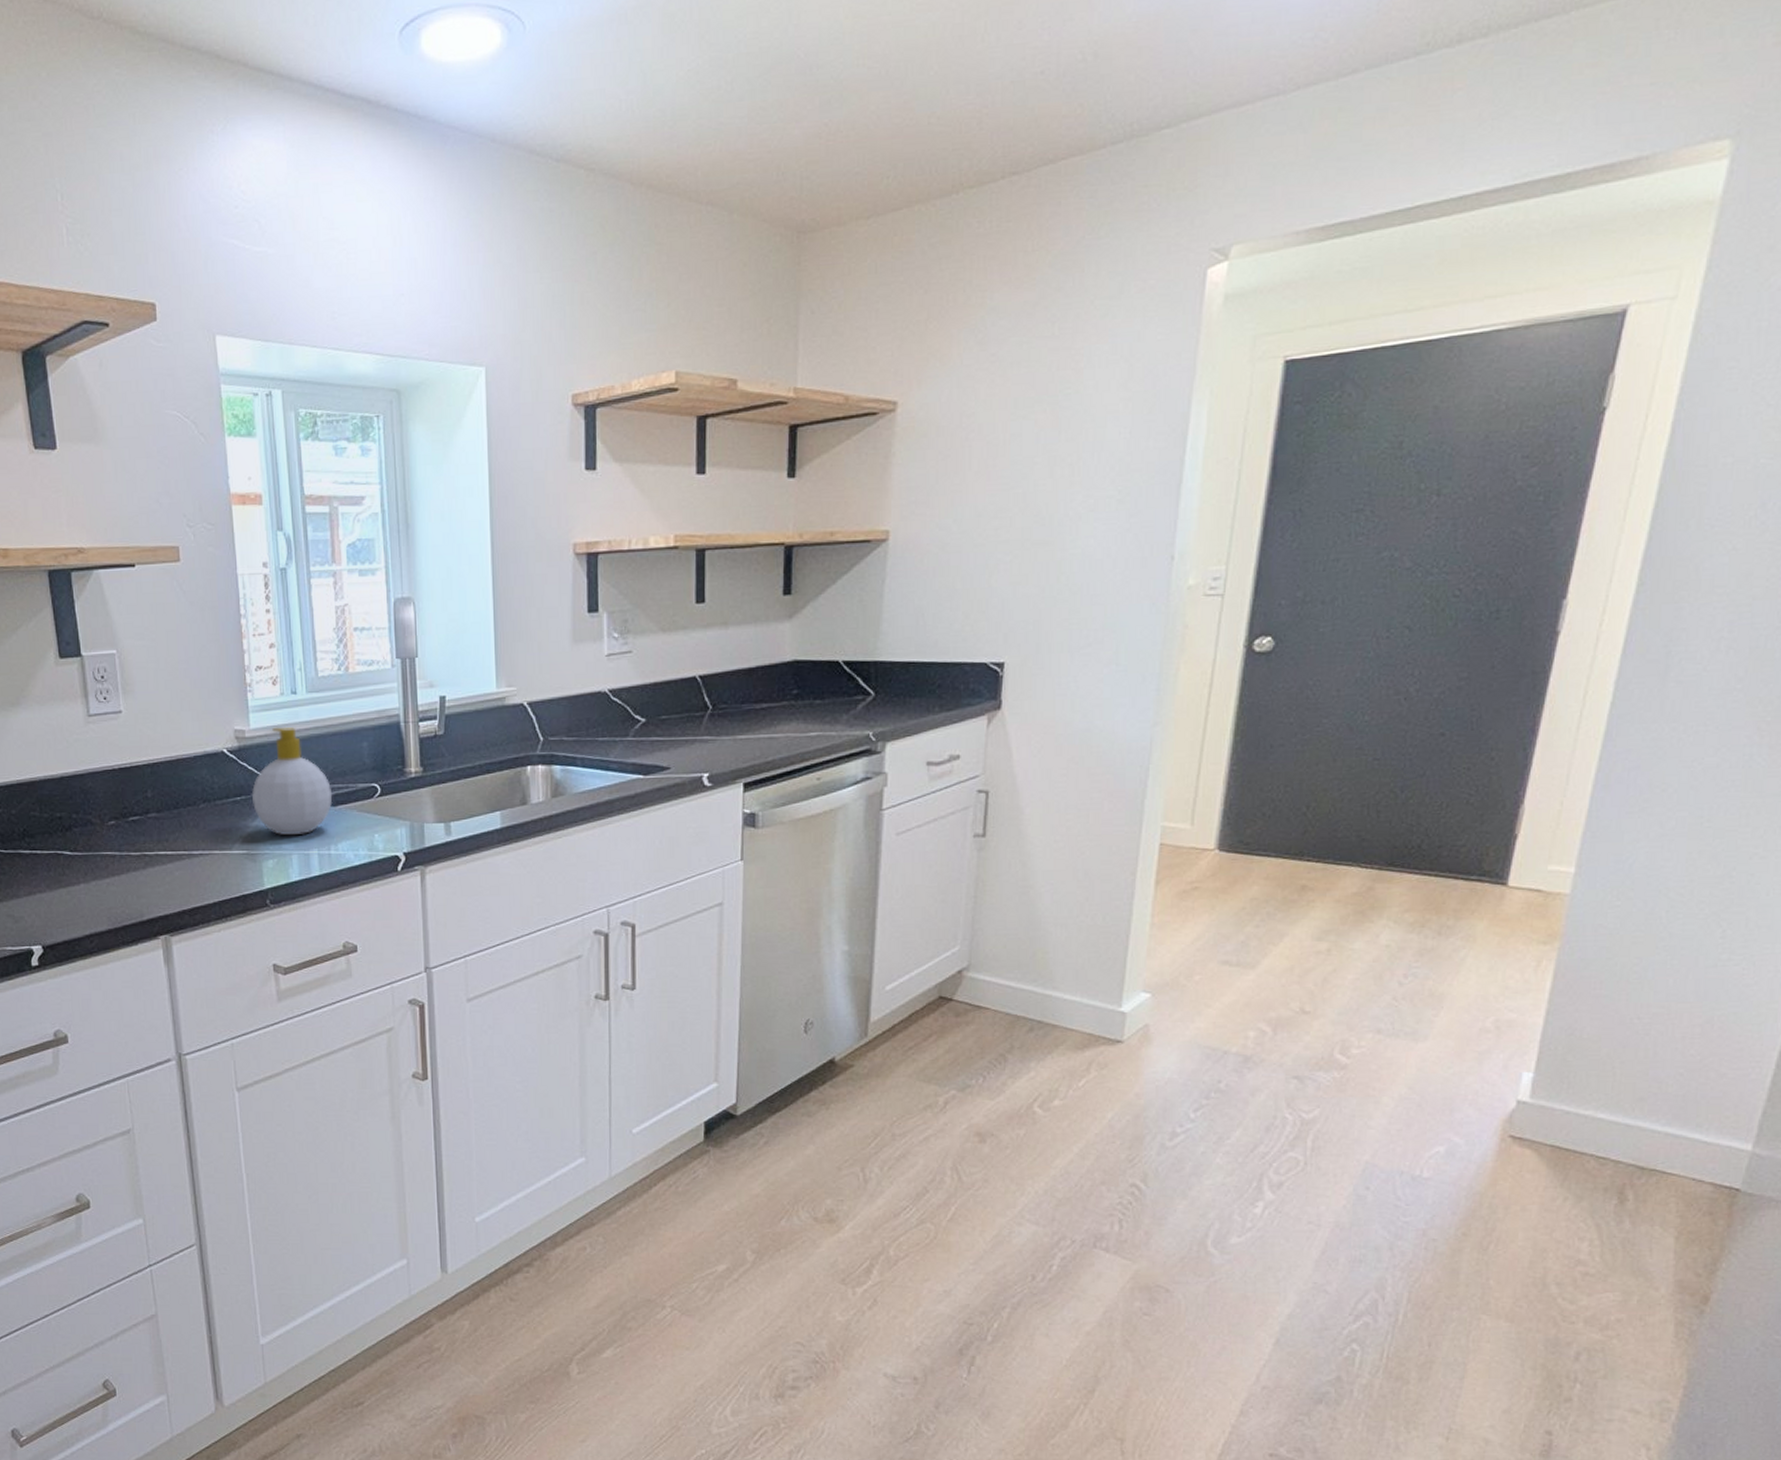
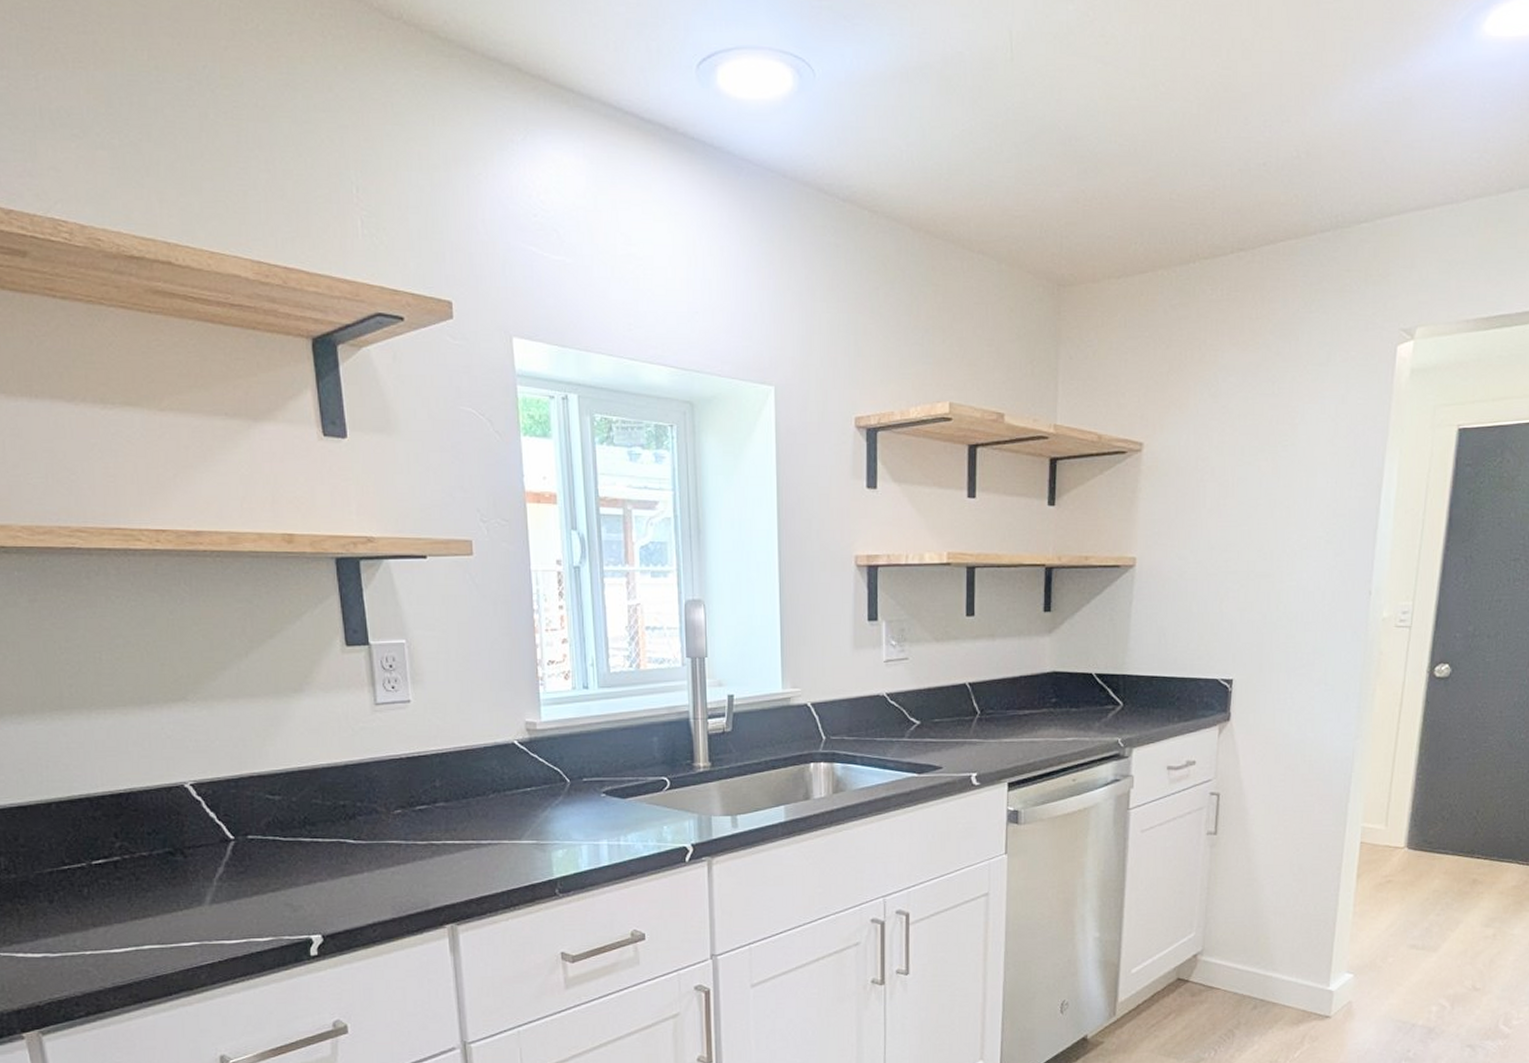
soap bottle: present [251,727,333,835] -> none [541,720,623,826]

